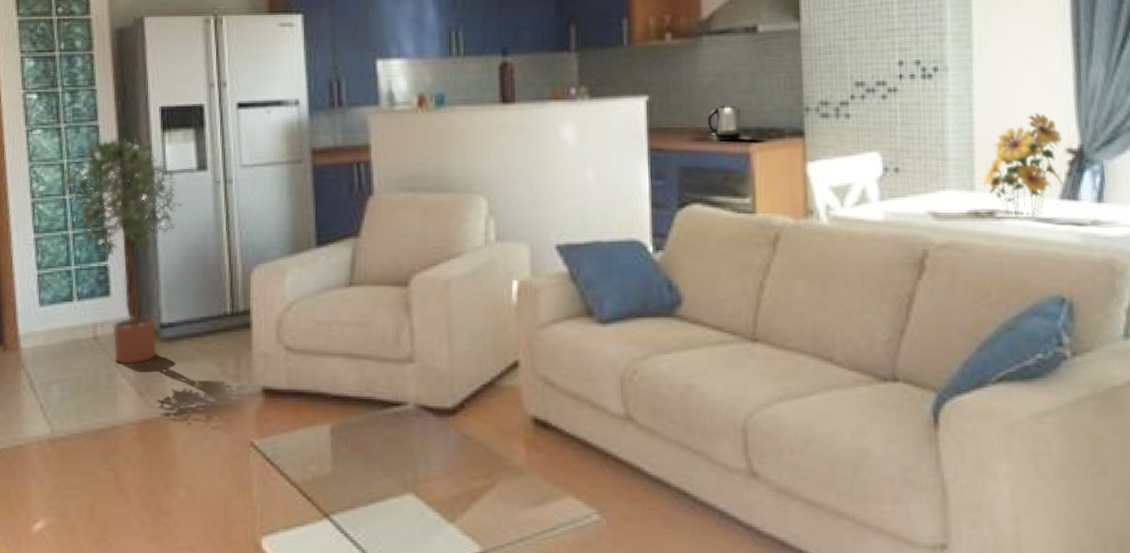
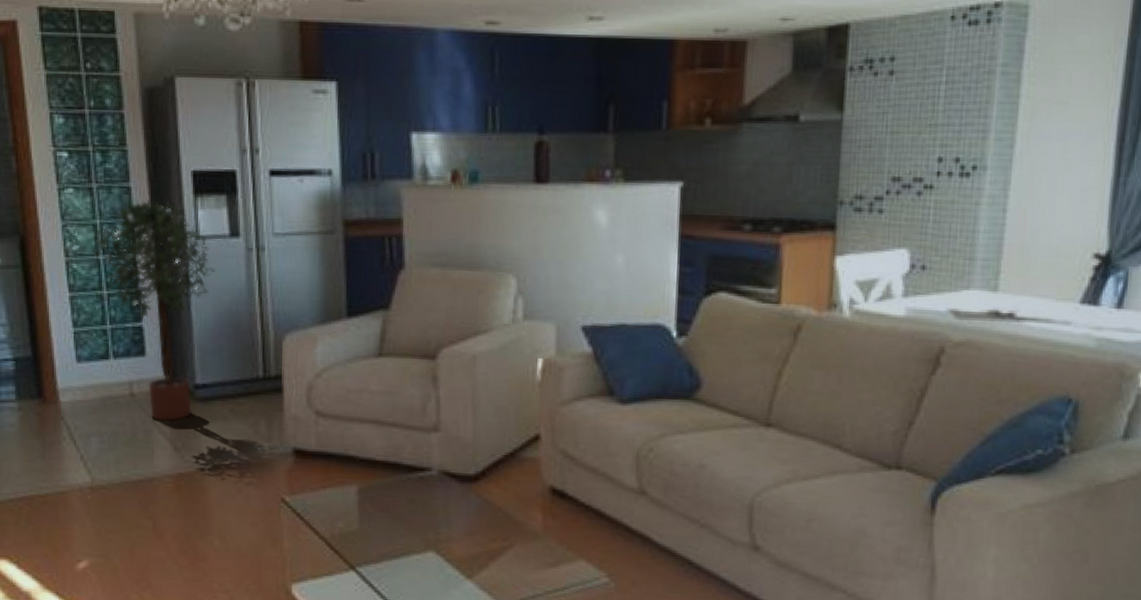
kettle: present [707,105,741,142] -> none [740,194,775,232]
flower bouquet: present [982,112,1064,217] -> none [1006,216,1092,320]

